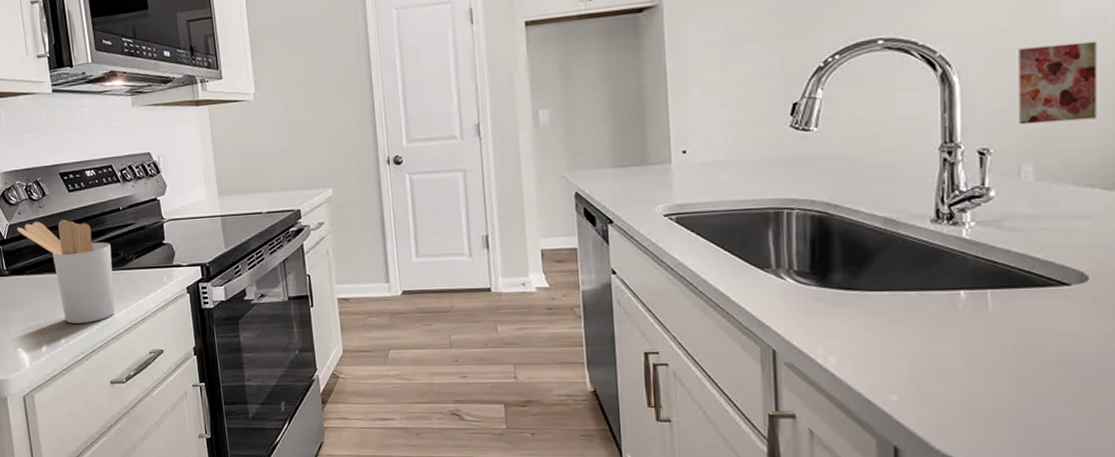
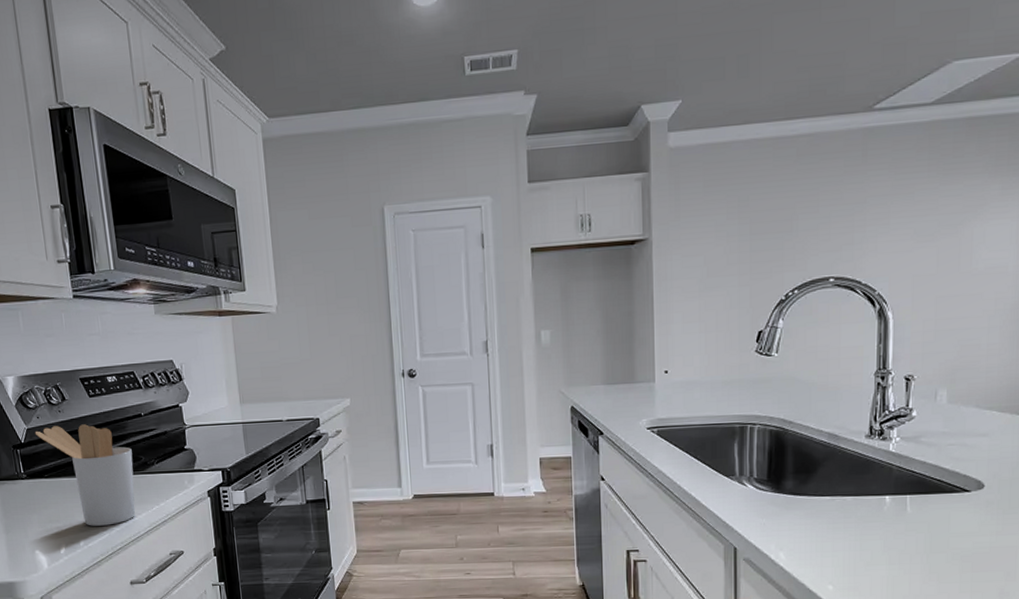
wall art: present [1019,41,1097,125] -> none [938,286,1000,356]

